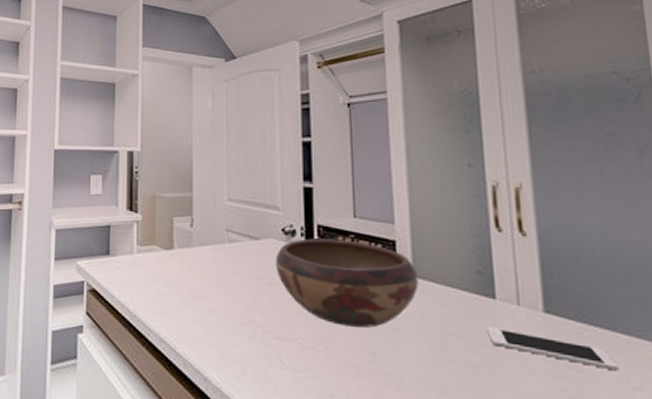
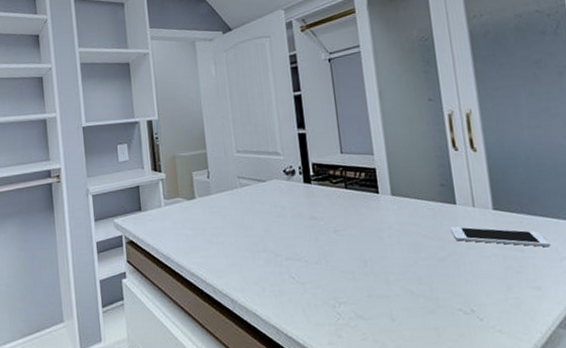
decorative bowl: present [275,238,419,328] -> none [280,172,396,242]

